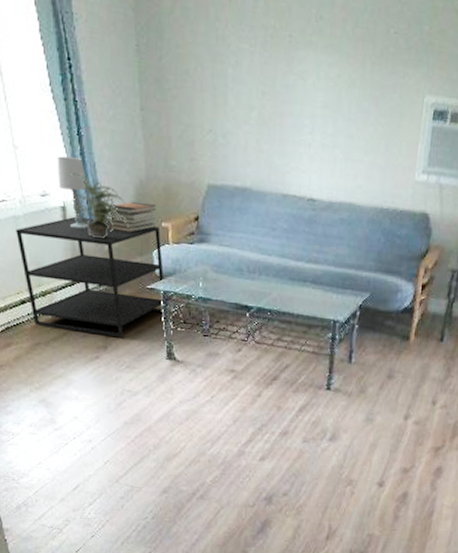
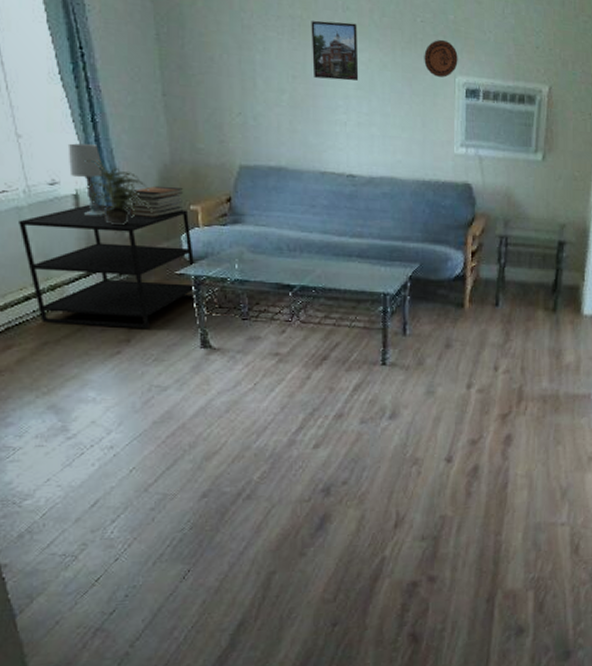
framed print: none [282,31,329,99] -> present [311,20,359,81]
decorative plate: none [393,53,429,97] -> present [424,39,458,78]

